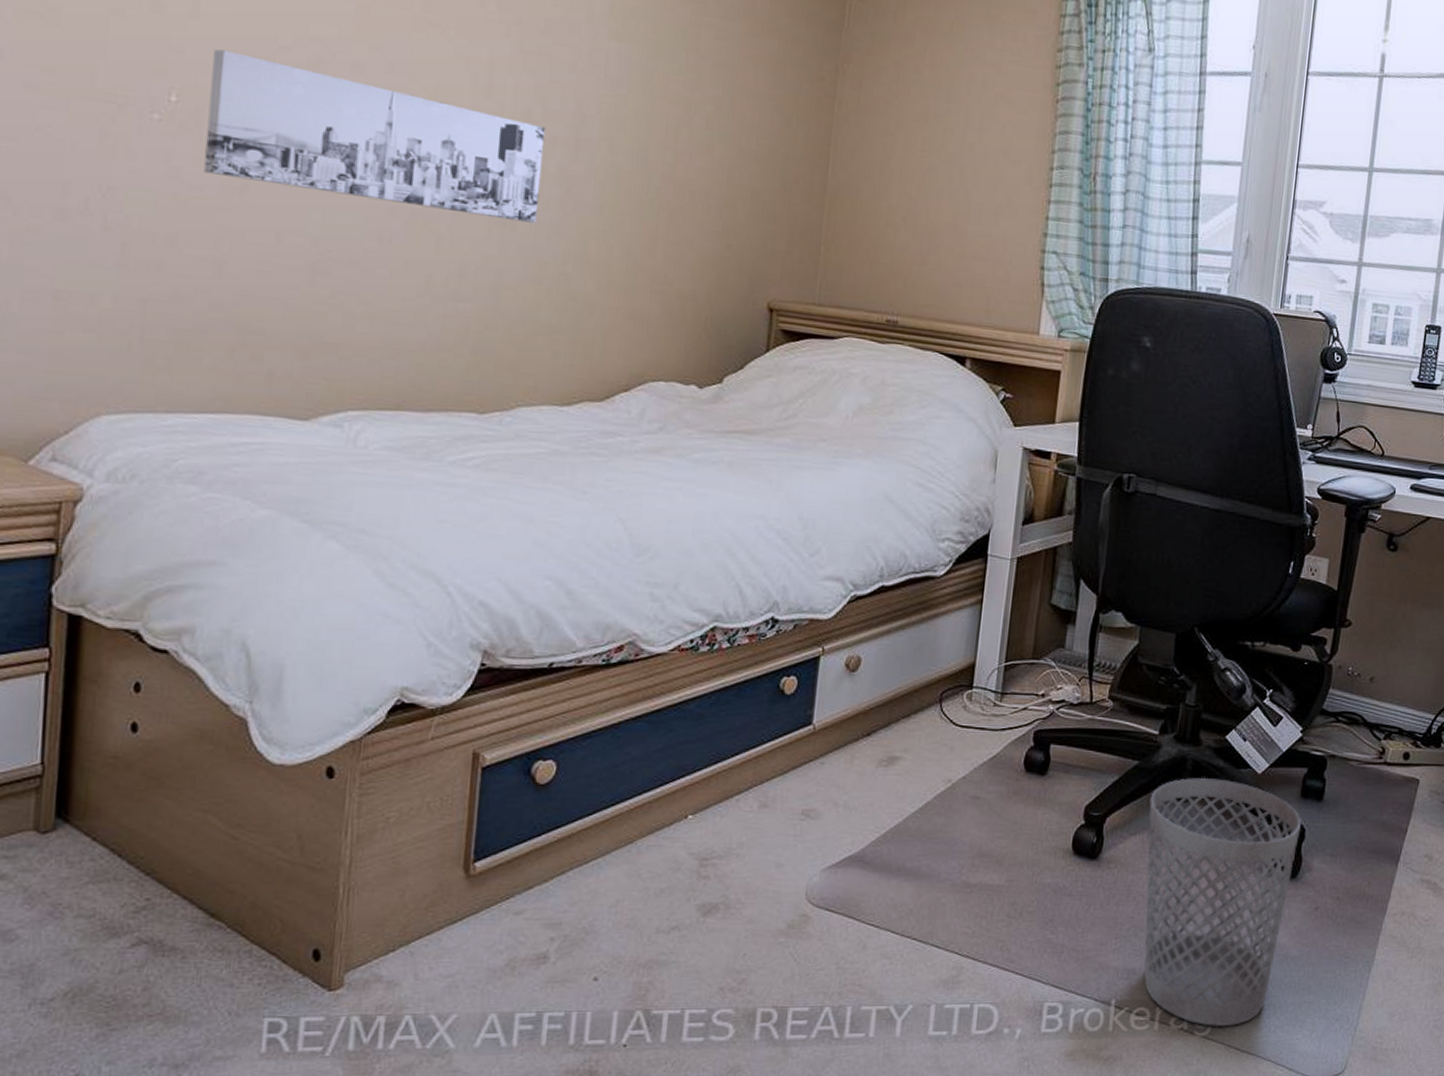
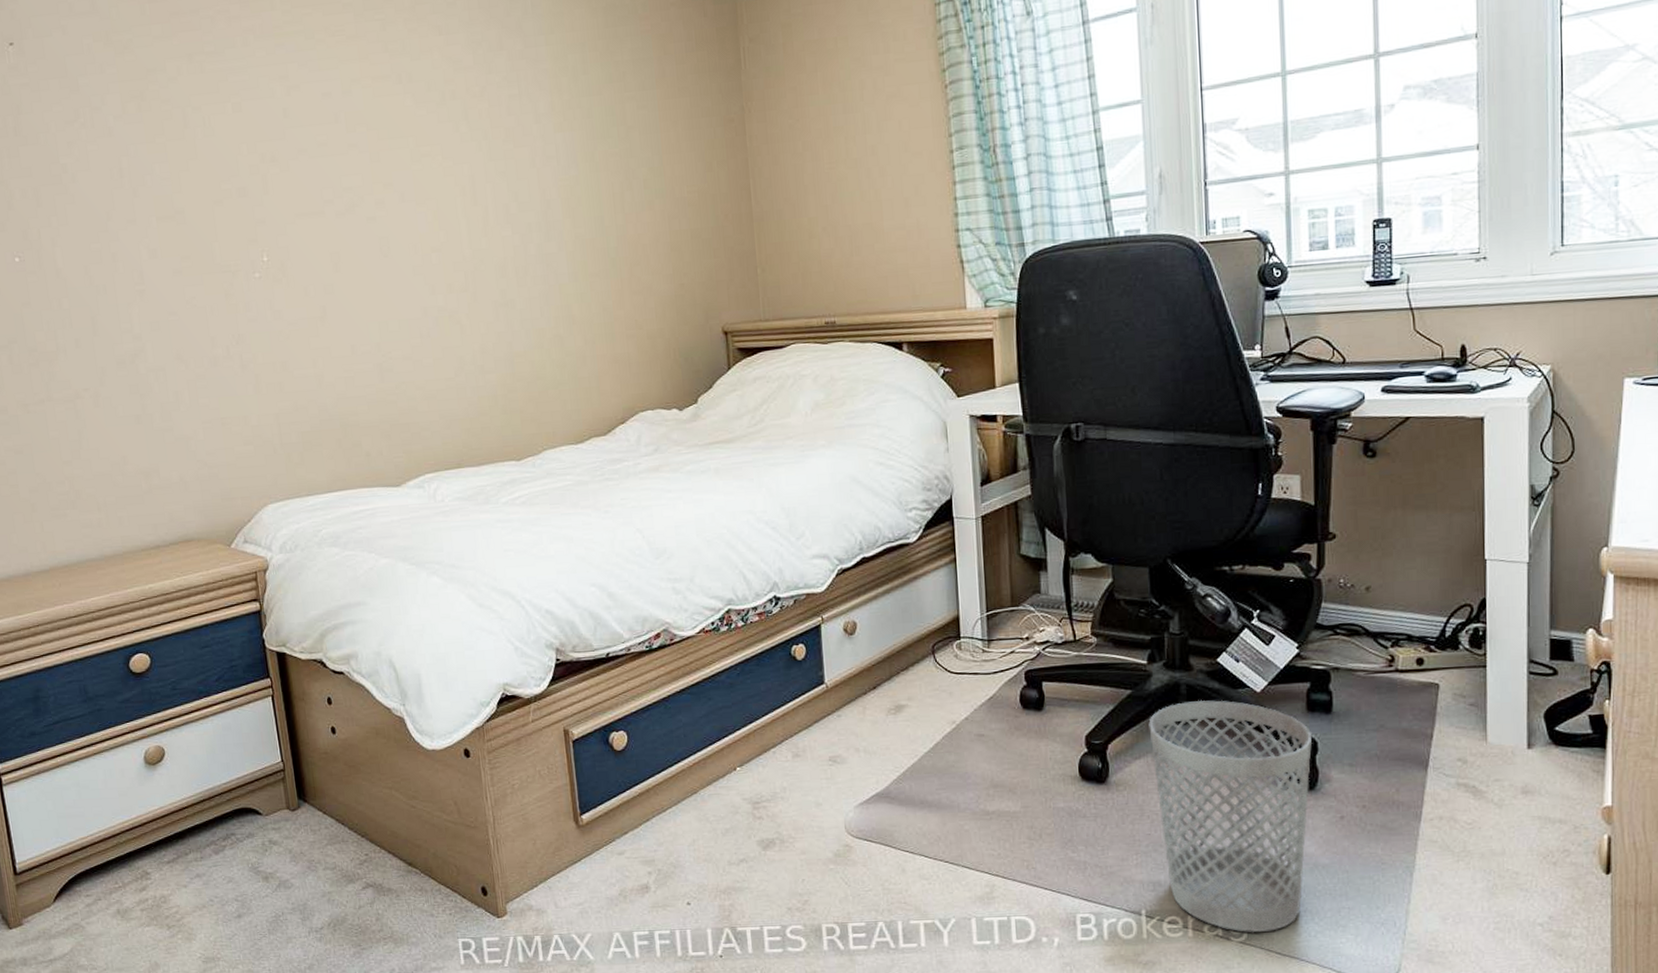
wall art: present [203,49,546,223] -> none [284,213,530,311]

